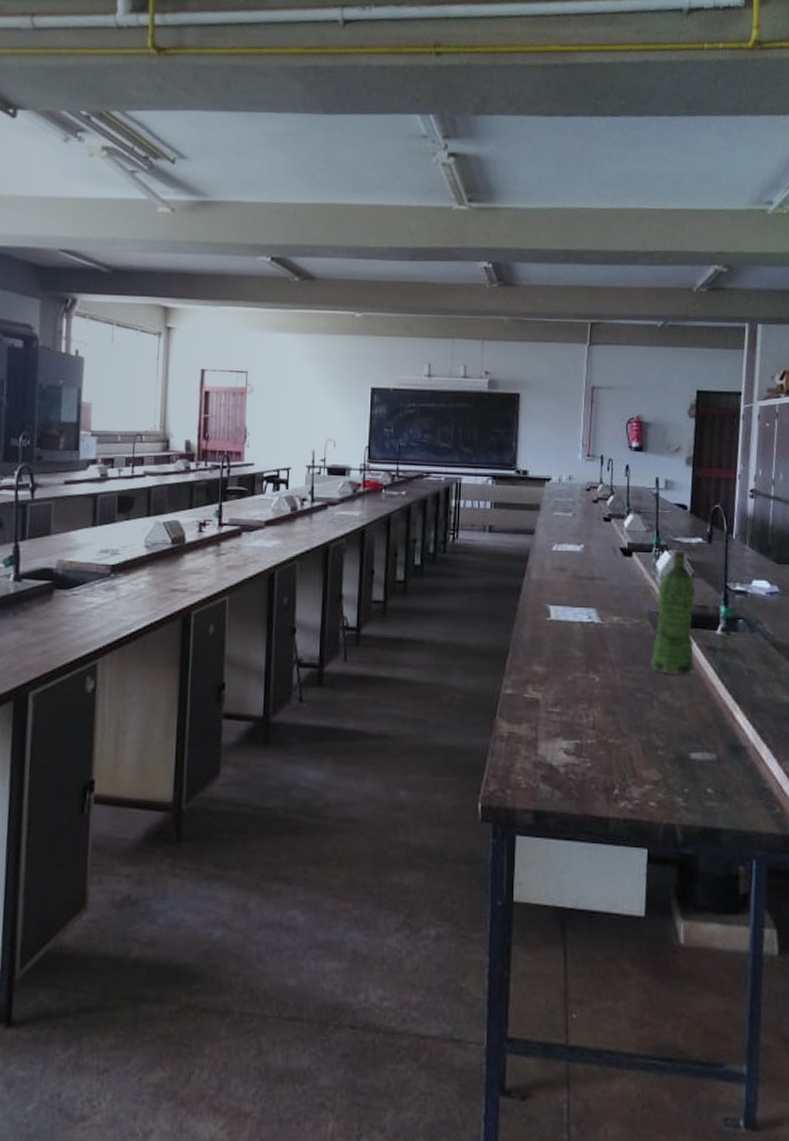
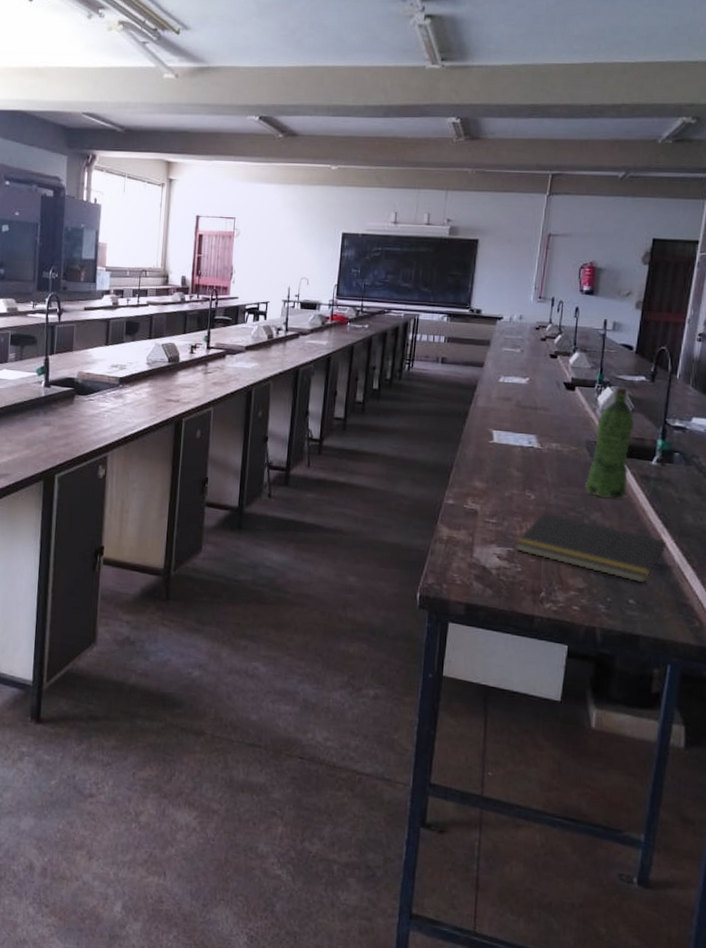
notepad: none [582,697,740,769] -> present [514,513,668,583]

